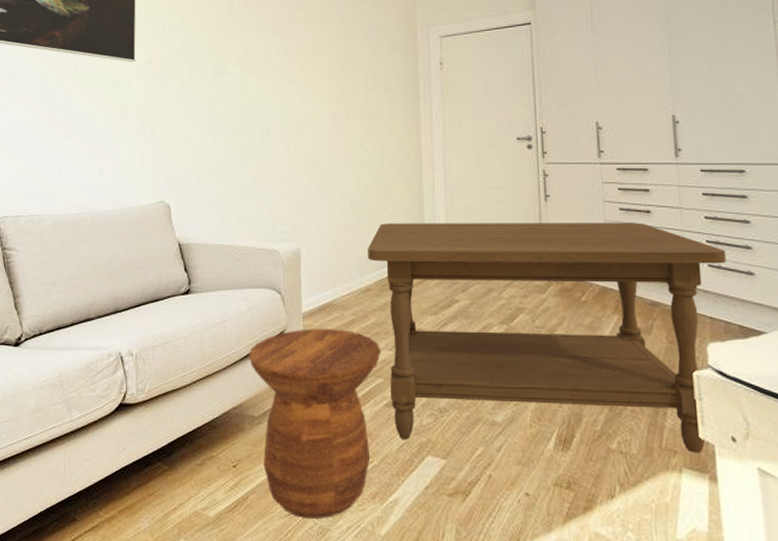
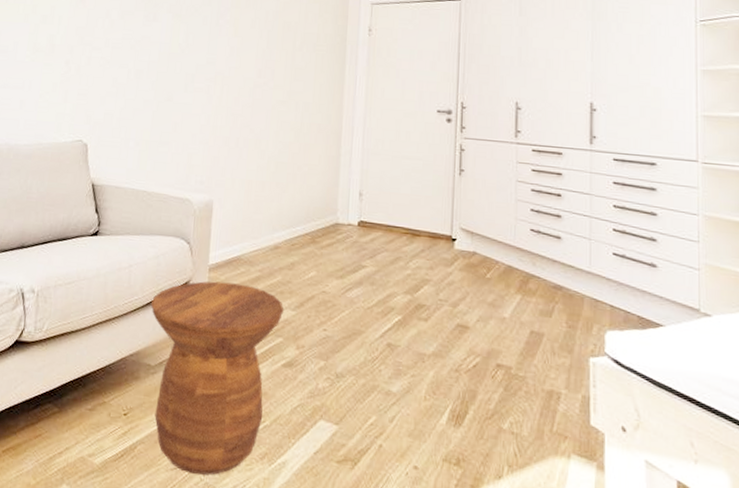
coffee table: present [368,222,726,454] -> none [280,182,631,441]

